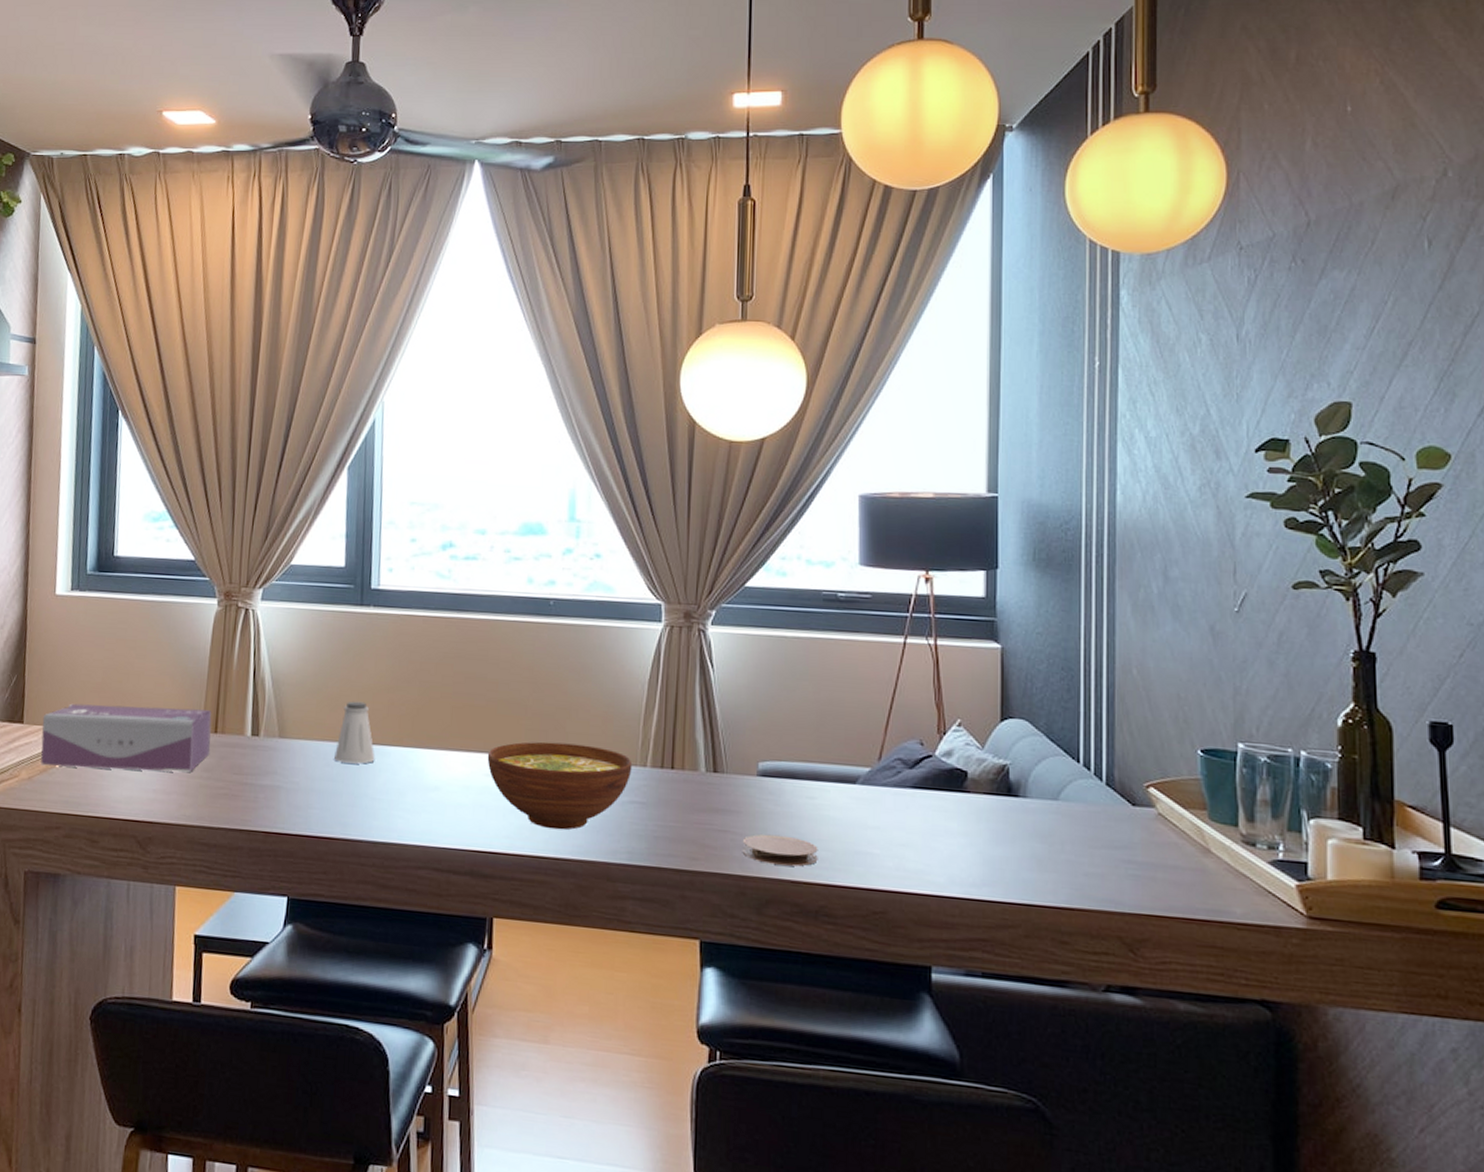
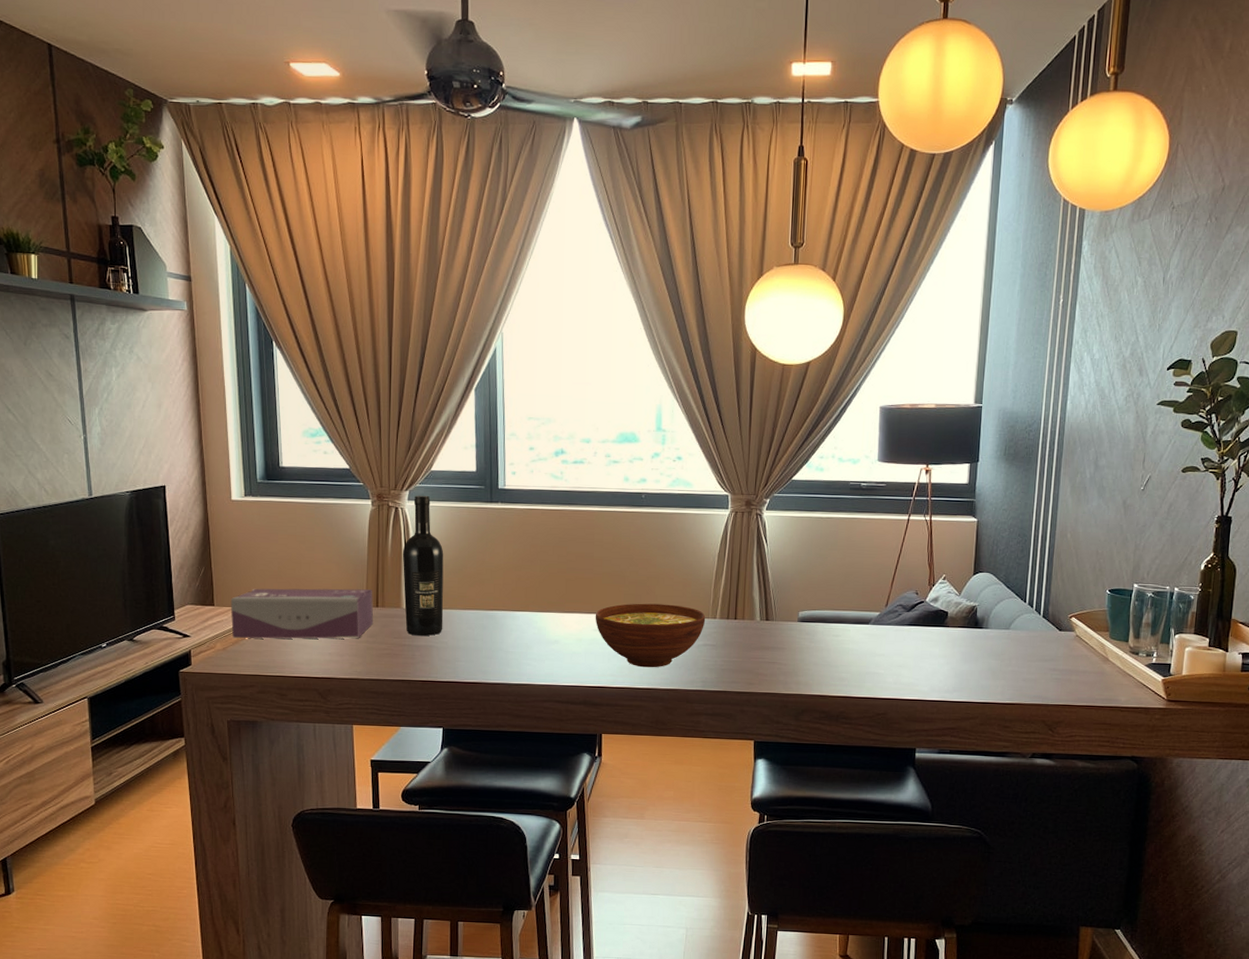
wine bottle: none [249,594,301,773] -> present [402,495,444,636]
saltshaker: present [334,701,375,764] -> none [475,578,507,626]
coaster: present [742,834,818,867] -> none [785,663,840,685]

